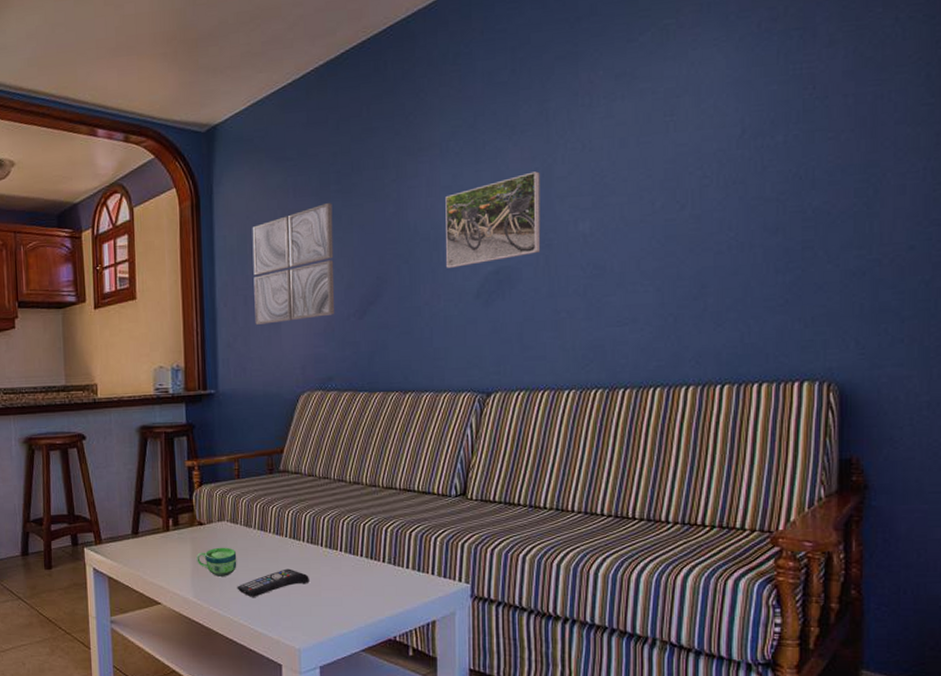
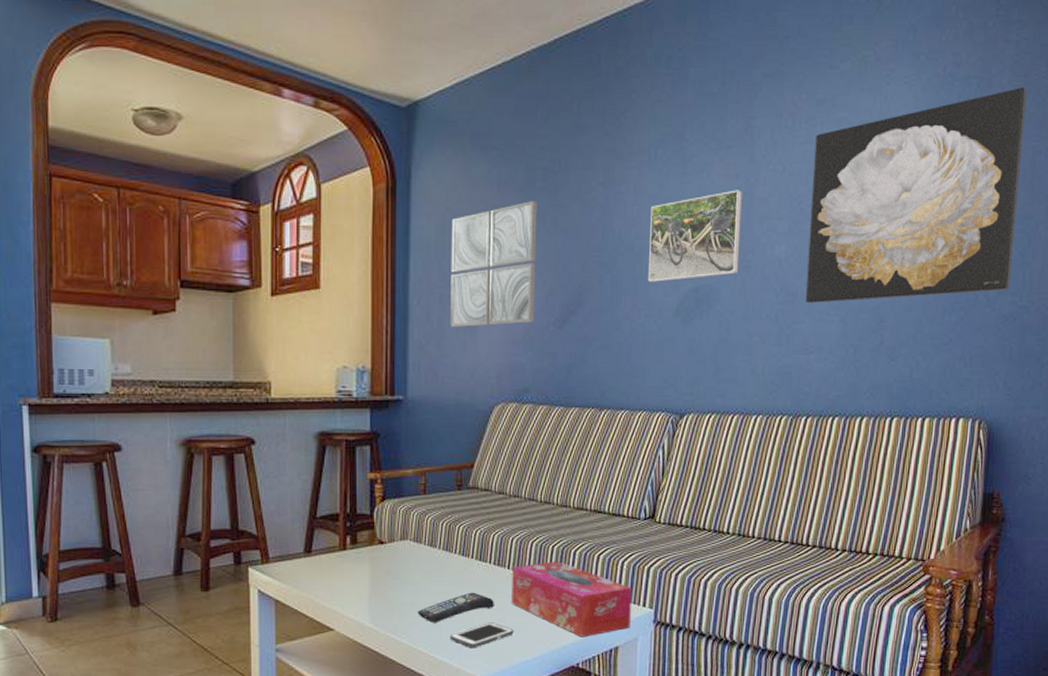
cup: present [196,547,237,576] -> none [374,568,419,600]
cell phone: none [268,597,330,622] -> present [449,622,514,649]
tissue box: none [325,539,447,612] -> present [512,561,632,638]
wall art: none [614,32,860,276] -> present [805,87,1027,304]

